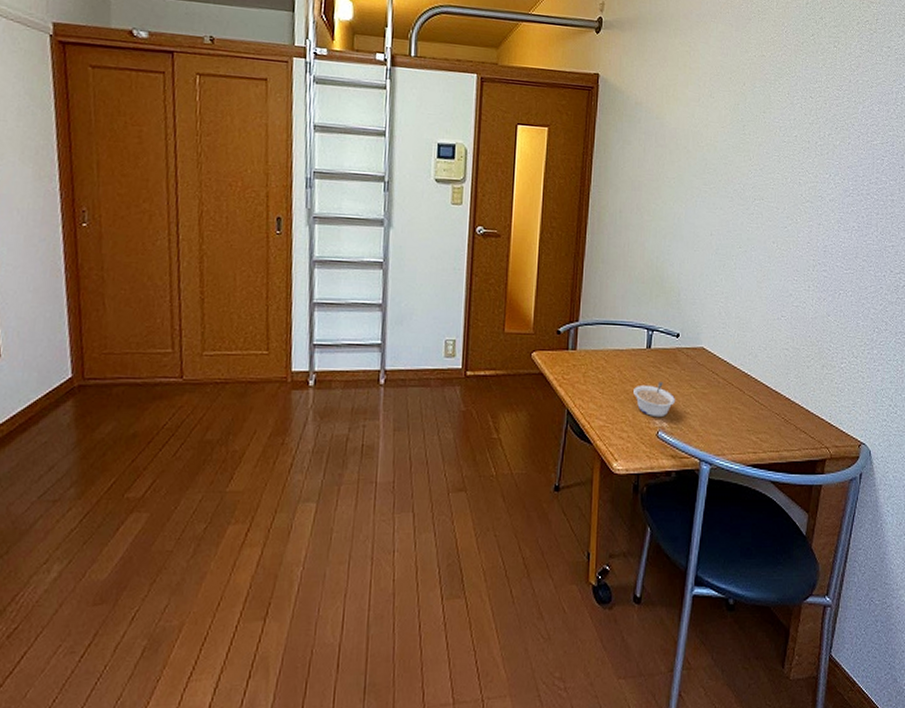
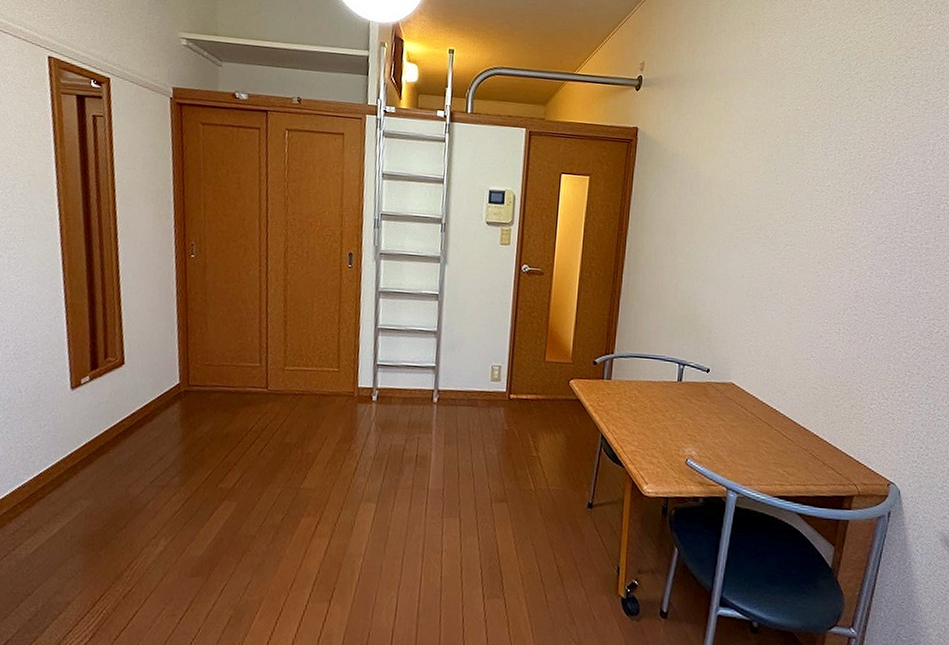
legume: present [633,382,676,418] -> none [664,413,705,447]

